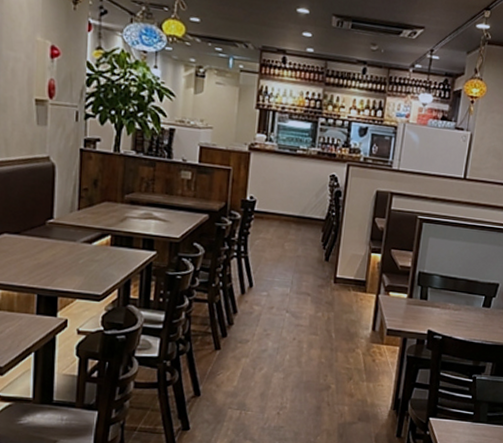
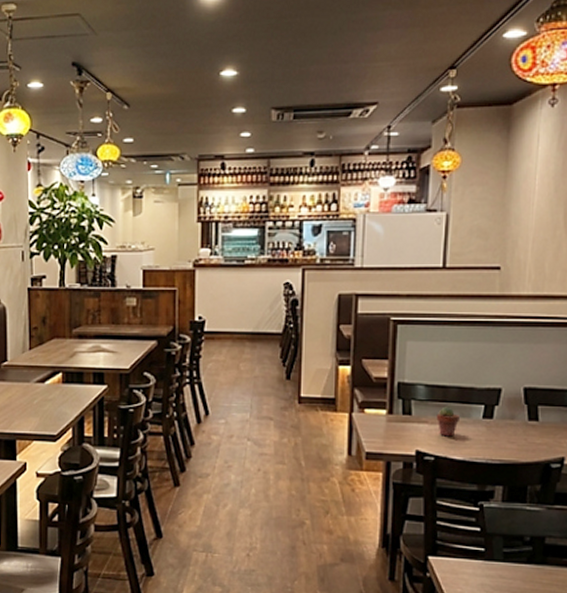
potted succulent: none [447,295,465,320] -> present [436,407,459,437]

